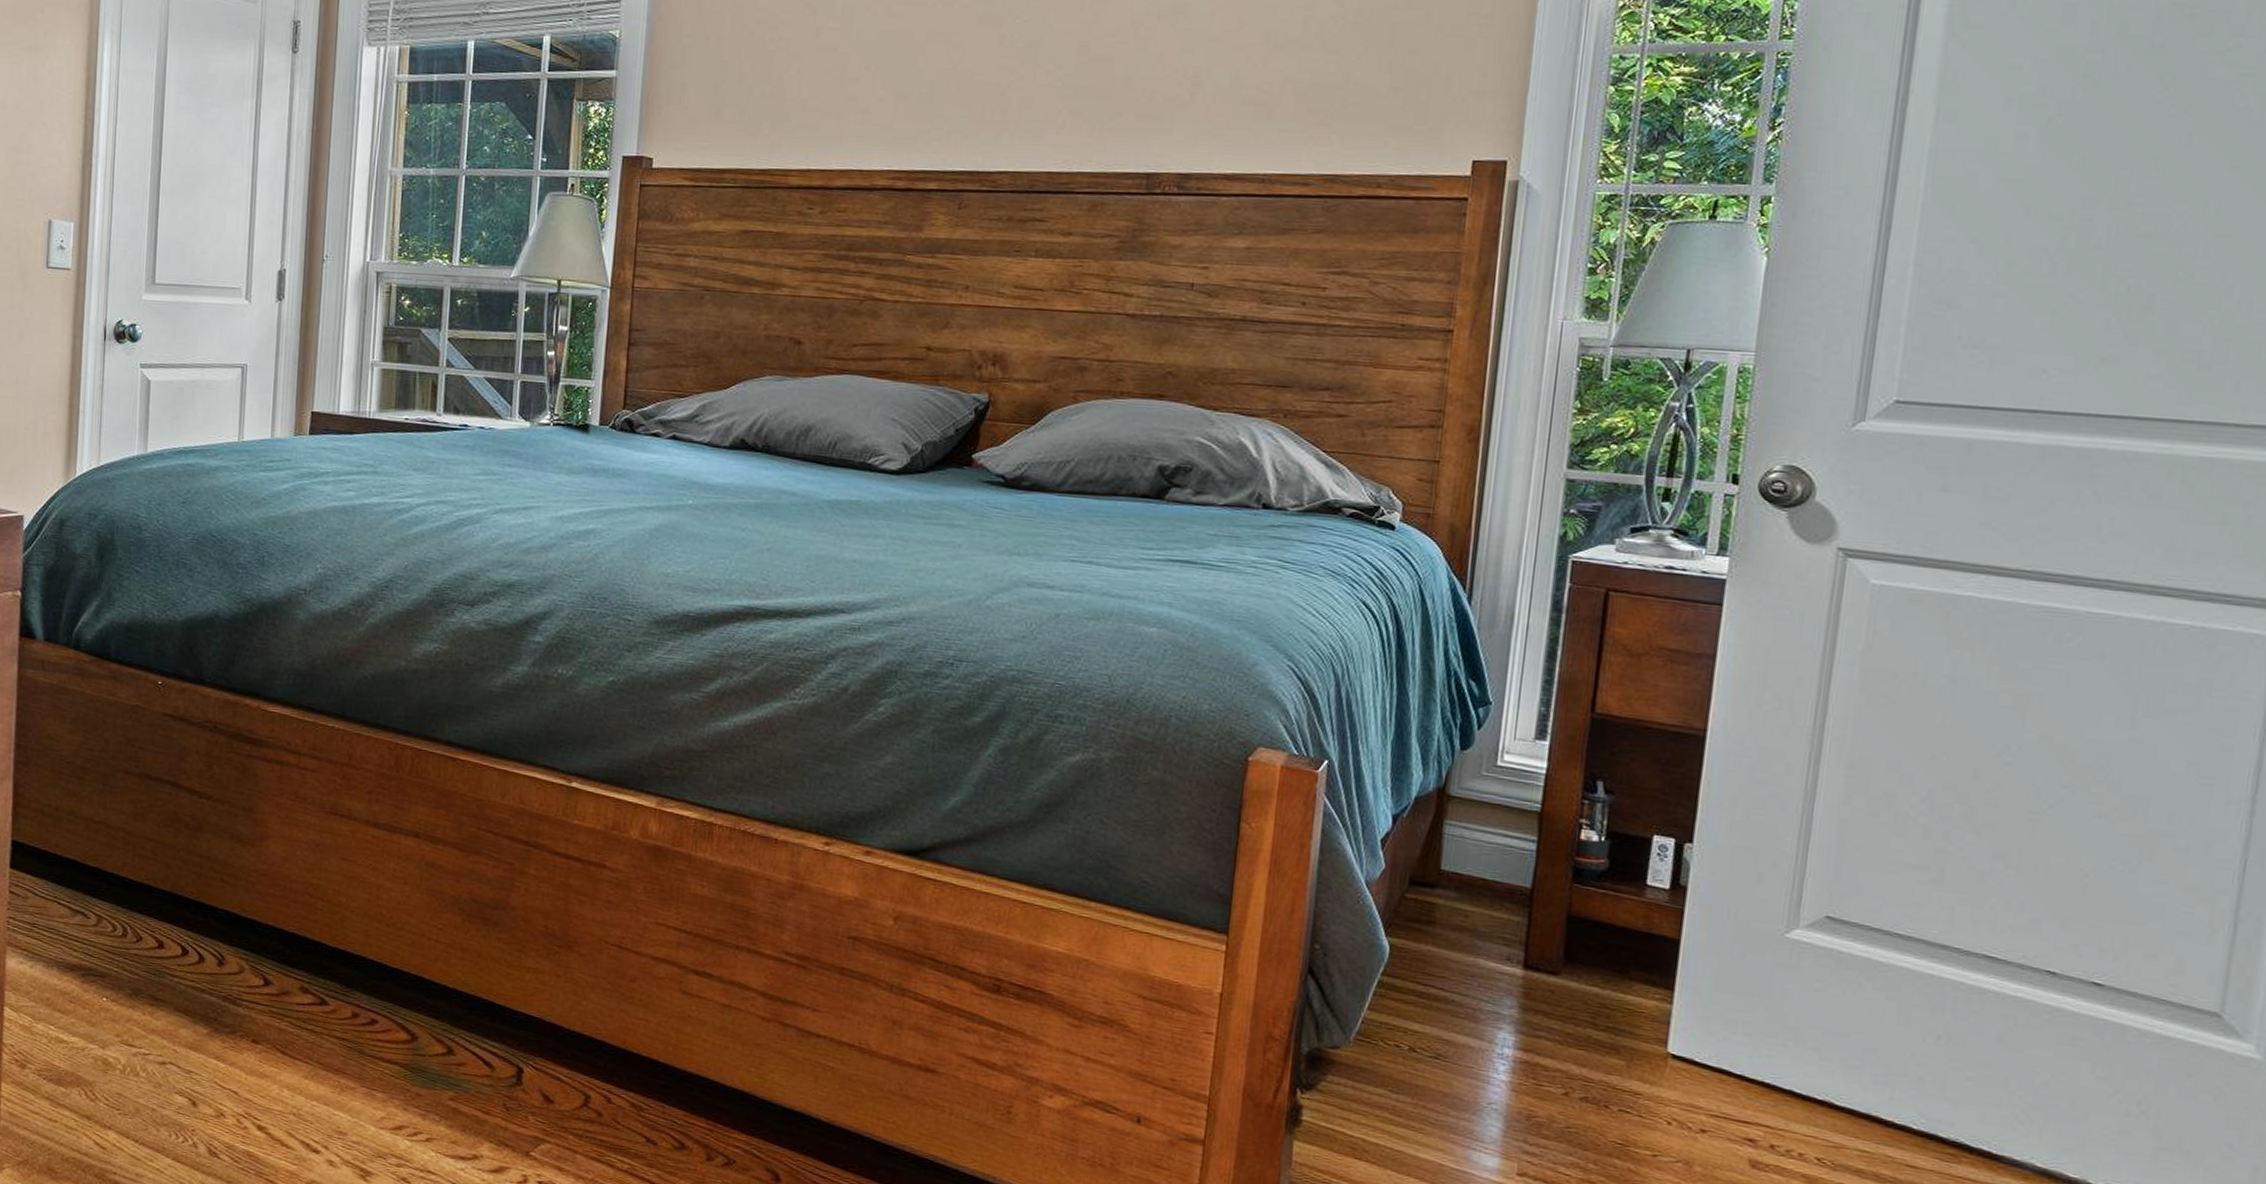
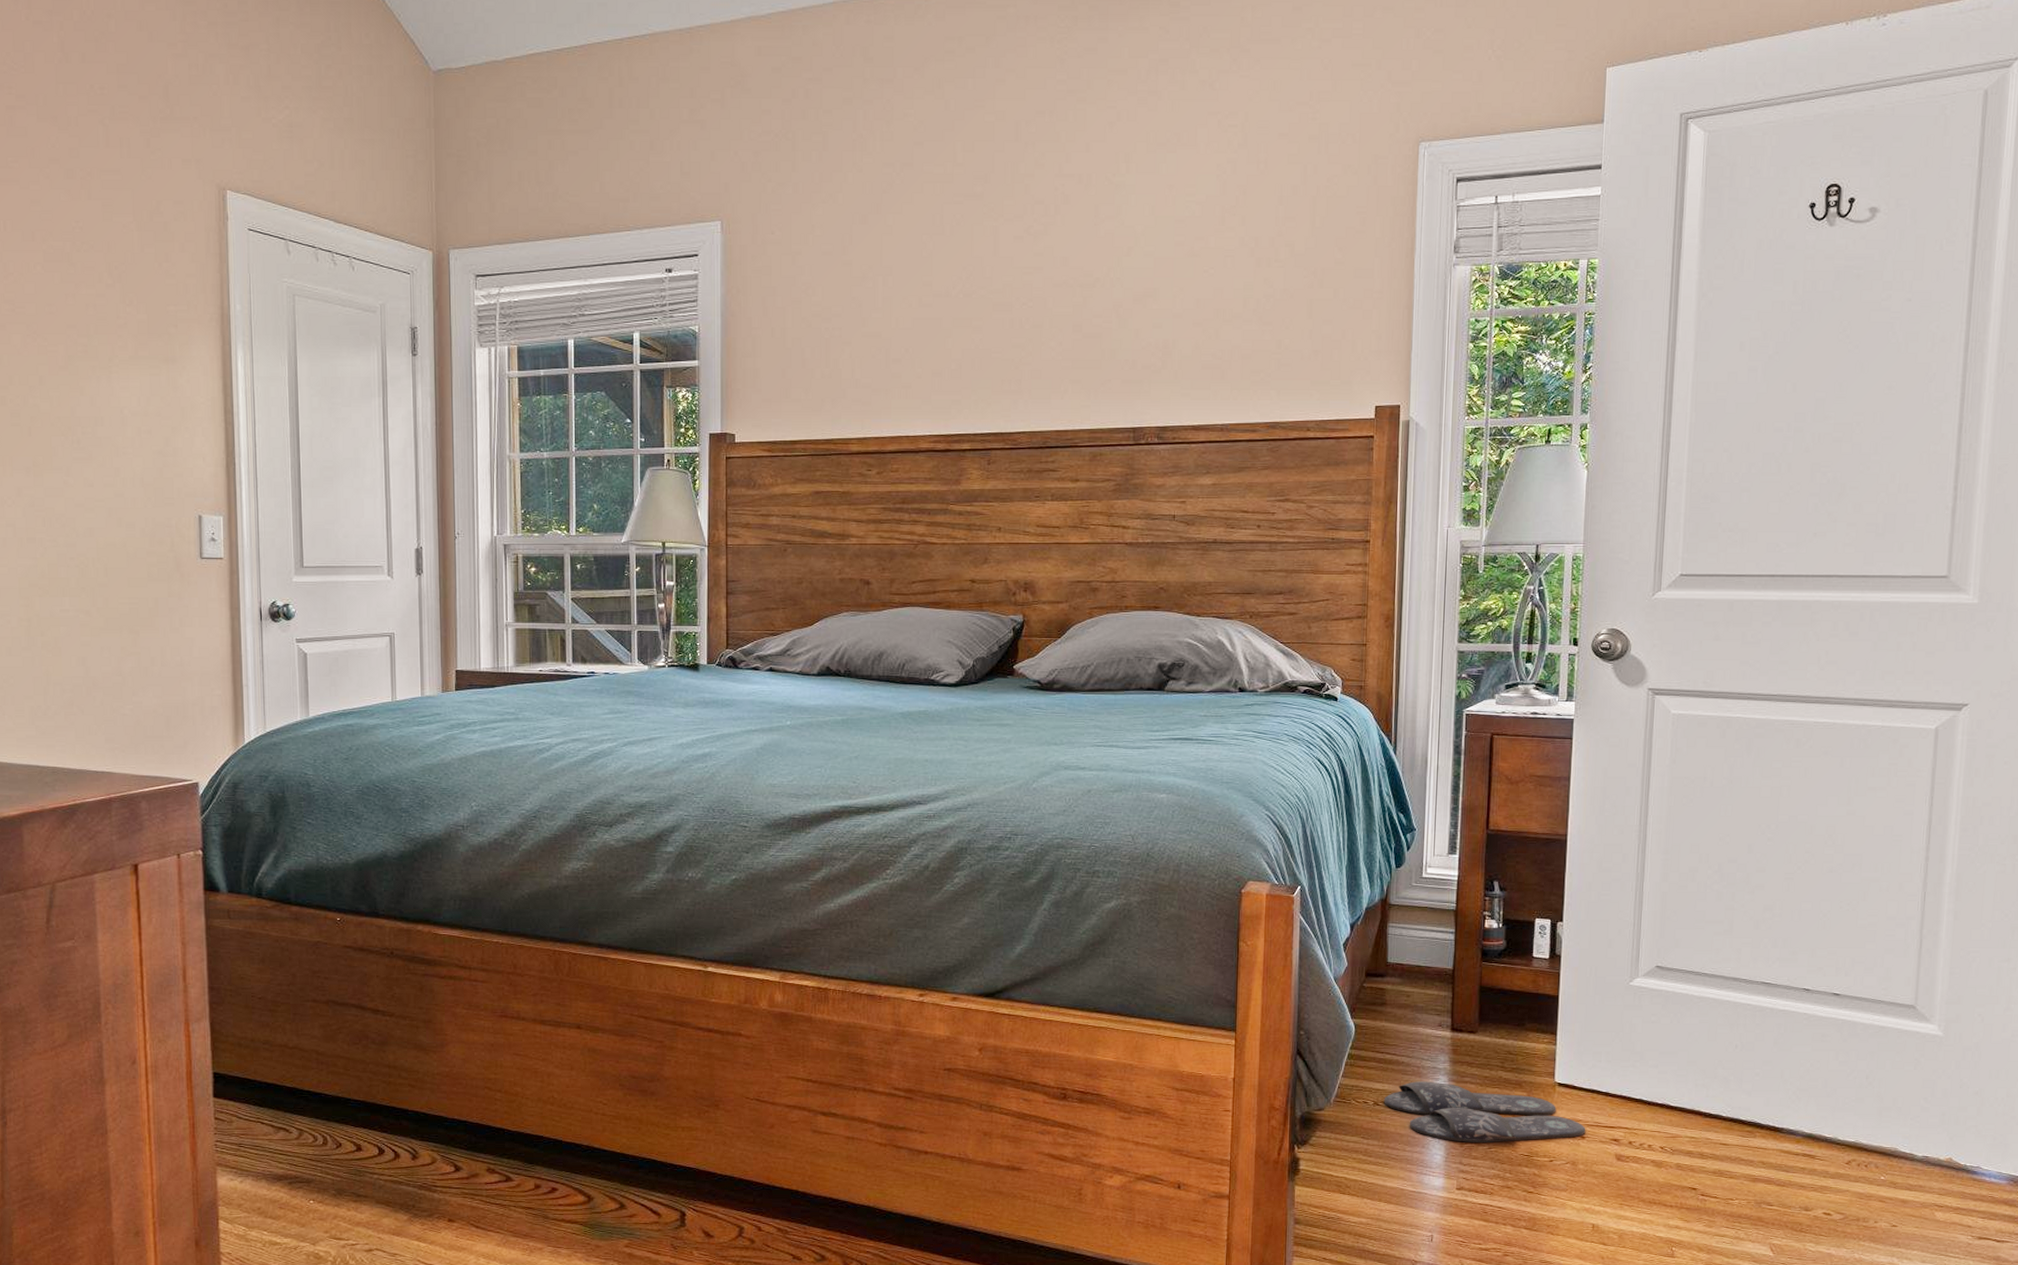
slippers: none [1423,1027,1709,1129] -> present [1384,1081,1586,1142]

